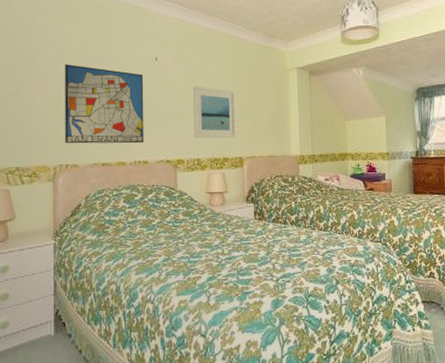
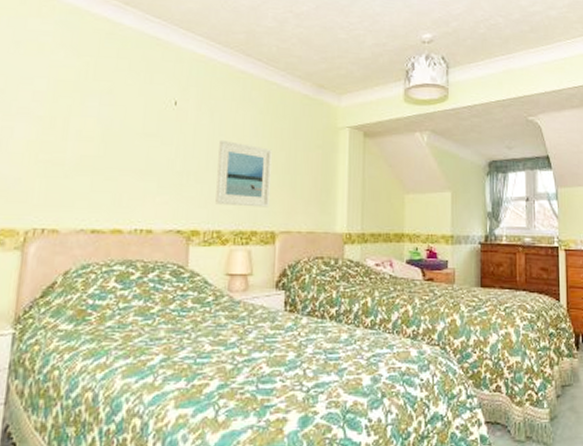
wall art: present [65,64,144,144] -> none [44,101,157,207]

